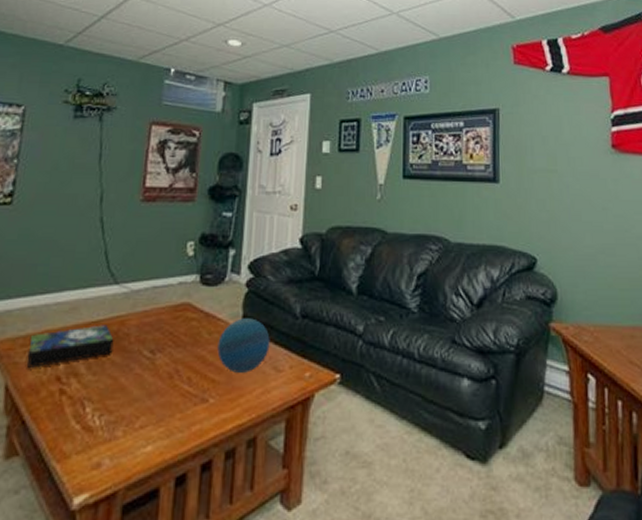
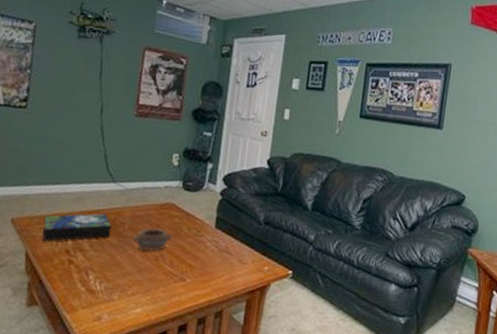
pottery: none [140,337,189,367] -> present [132,228,172,251]
decorative orb: present [217,318,270,373] -> none [194,220,238,262]

